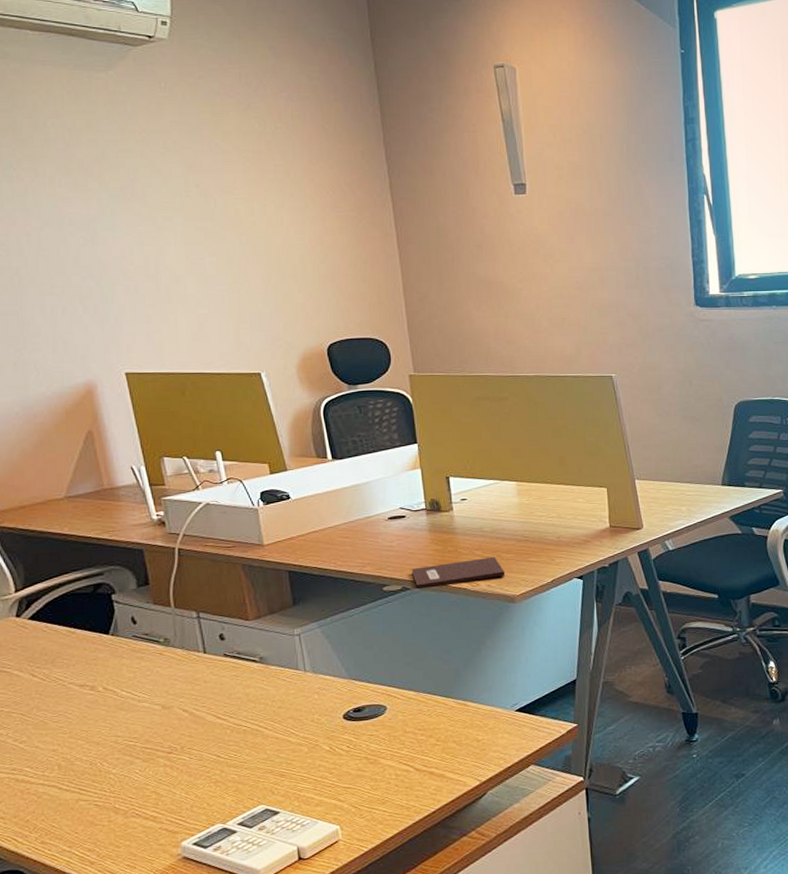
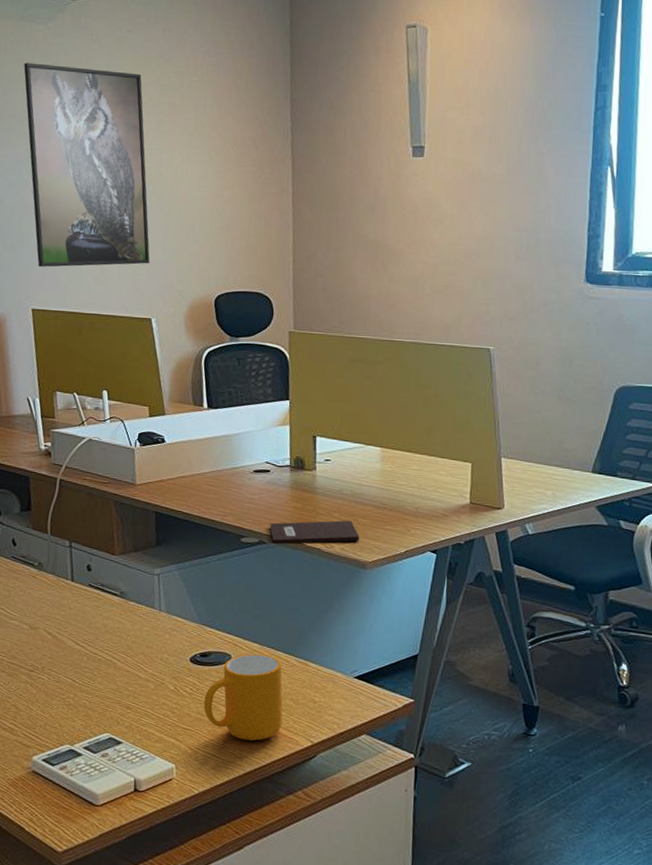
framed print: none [86,113,253,328] -> present [24,63,150,267]
mug: none [363,700,448,790] -> present [204,653,283,741]

